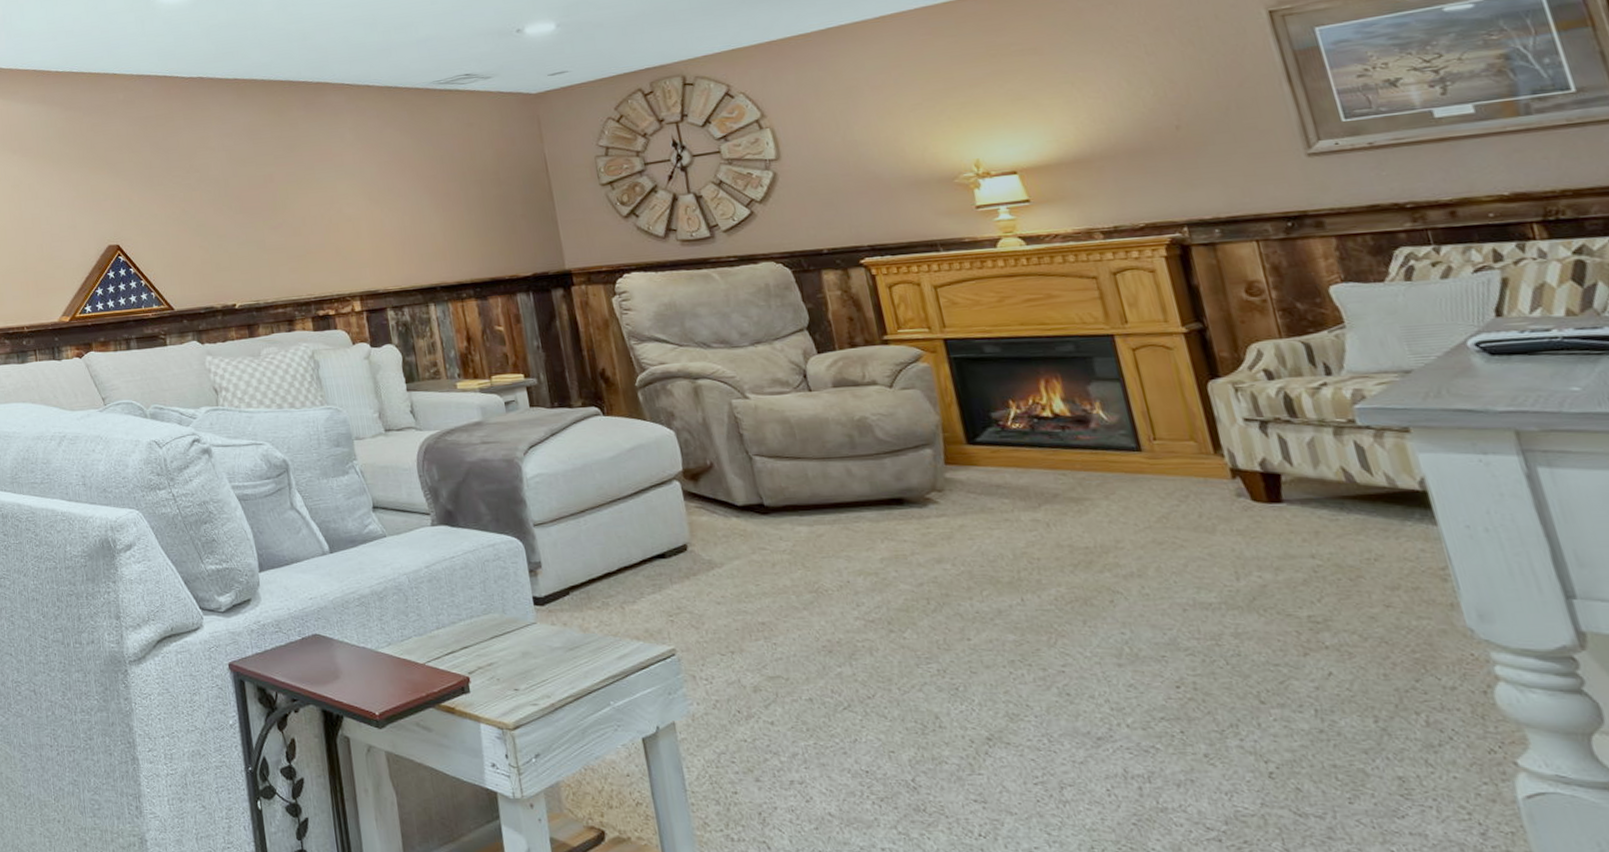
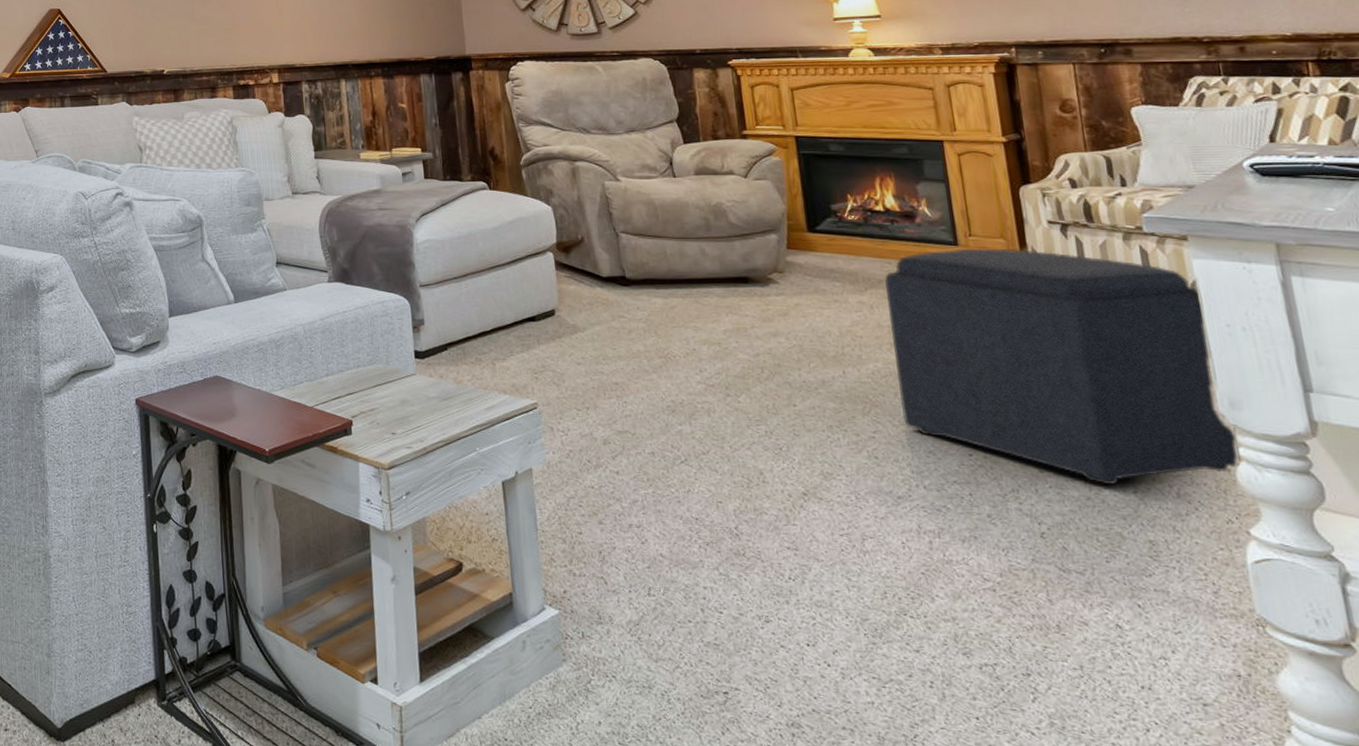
ottoman: none [1059,451,1498,714] -> present [883,248,1241,484]

